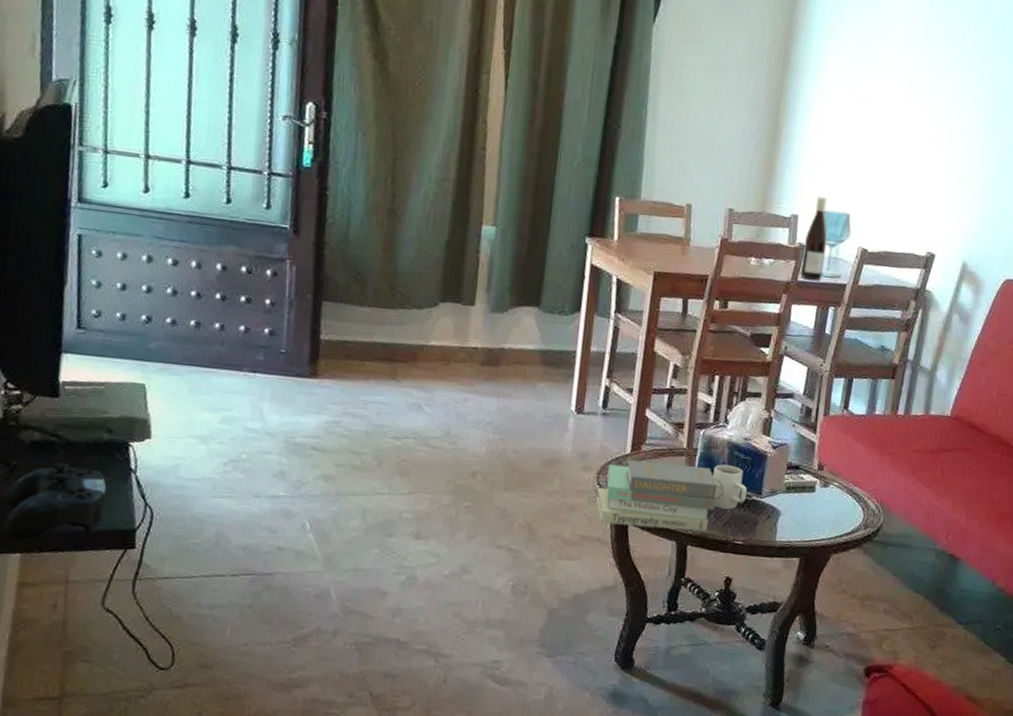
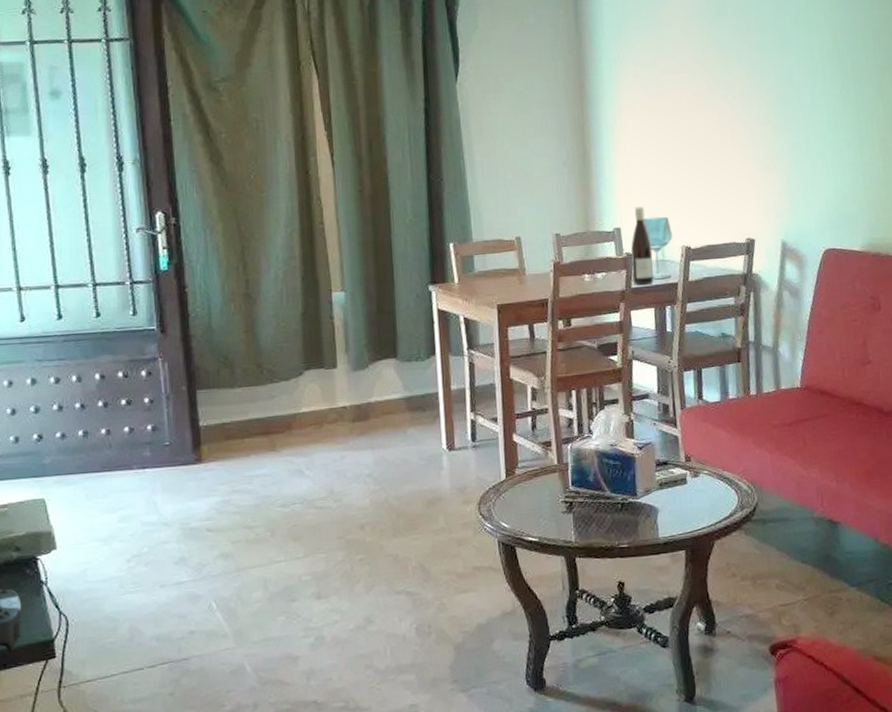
books: present [596,459,717,531] -> none [480,479,595,552]
mug: present [713,464,747,510] -> none [587,472,623,517]

